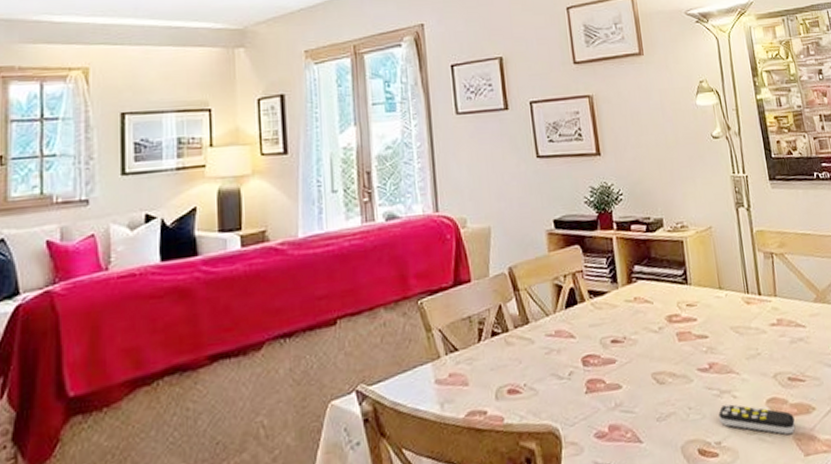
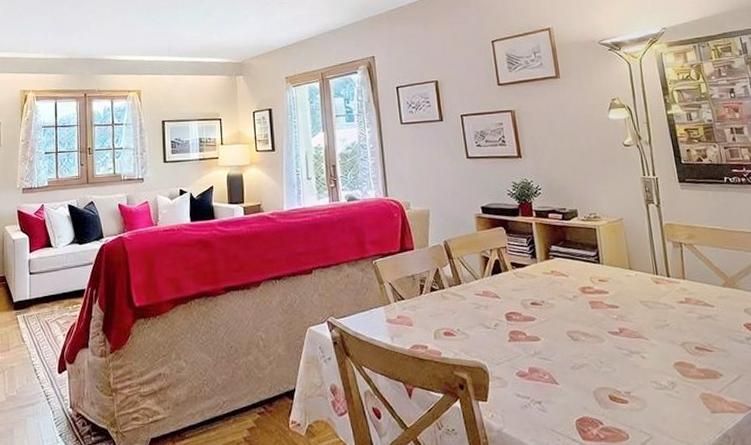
remote control: present [718,403,795,435] -> none [628,362,702,394]

